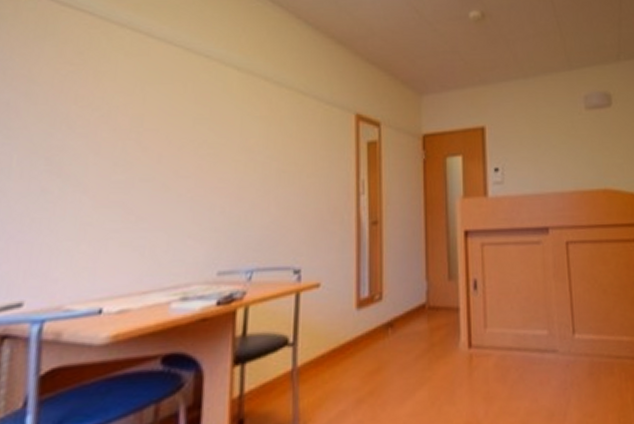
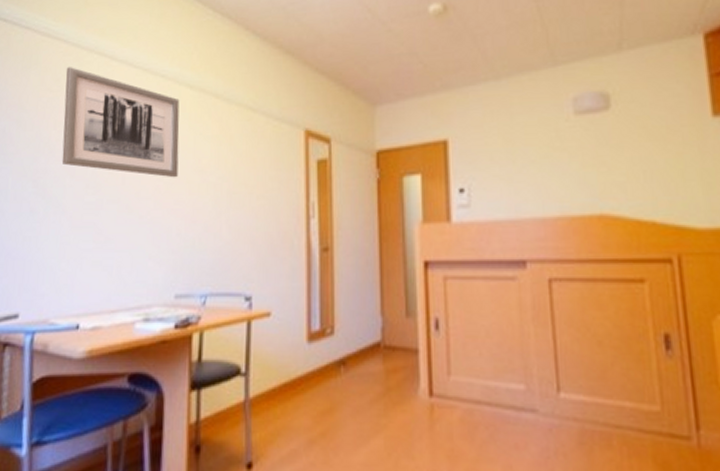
wall art: none [83,40,226,157] -> present [61,67,180,178]

